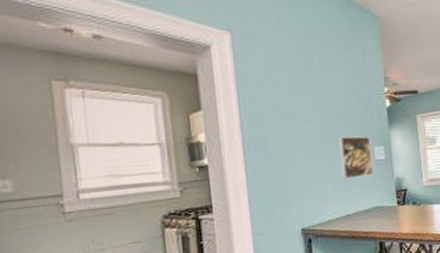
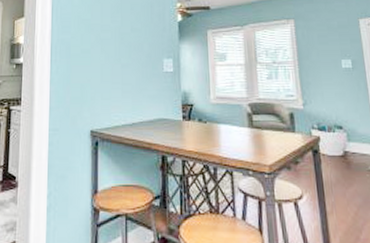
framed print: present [337,136,374,180] -> none [130,46,161,88]

